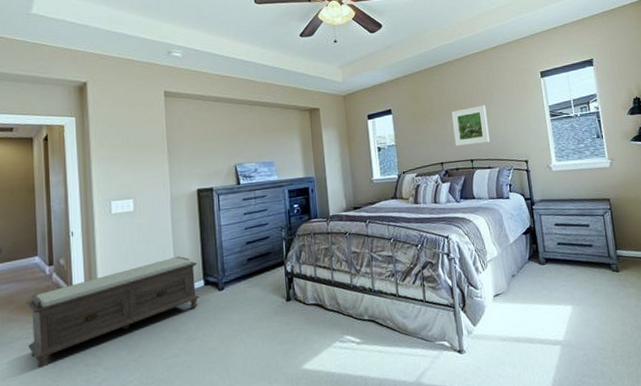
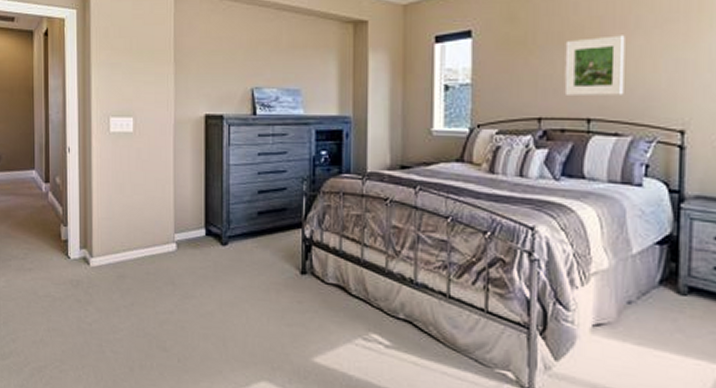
bench: present [26,256,200,368] -> none [23,194,200,293]

